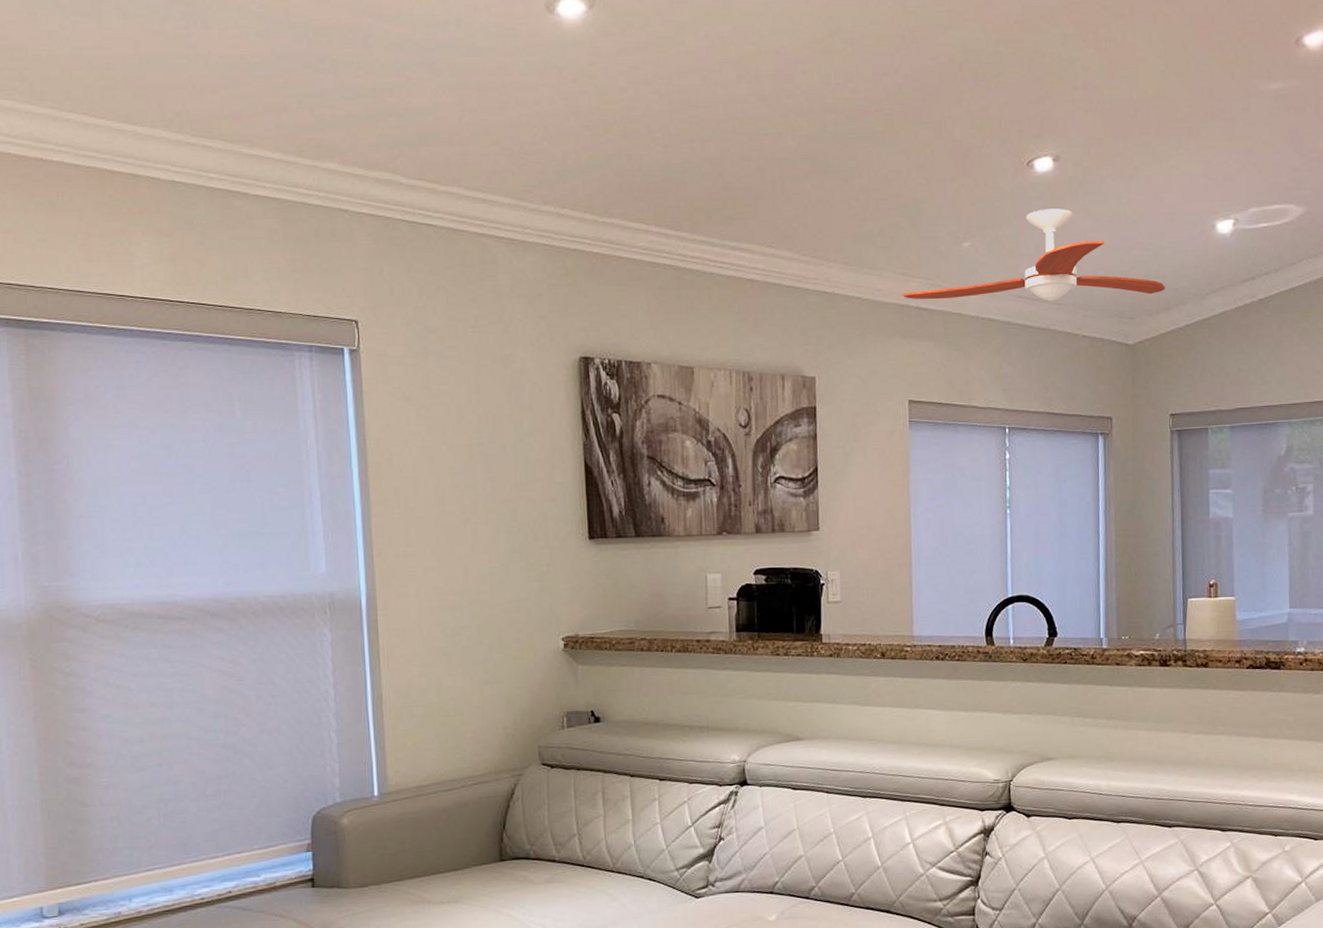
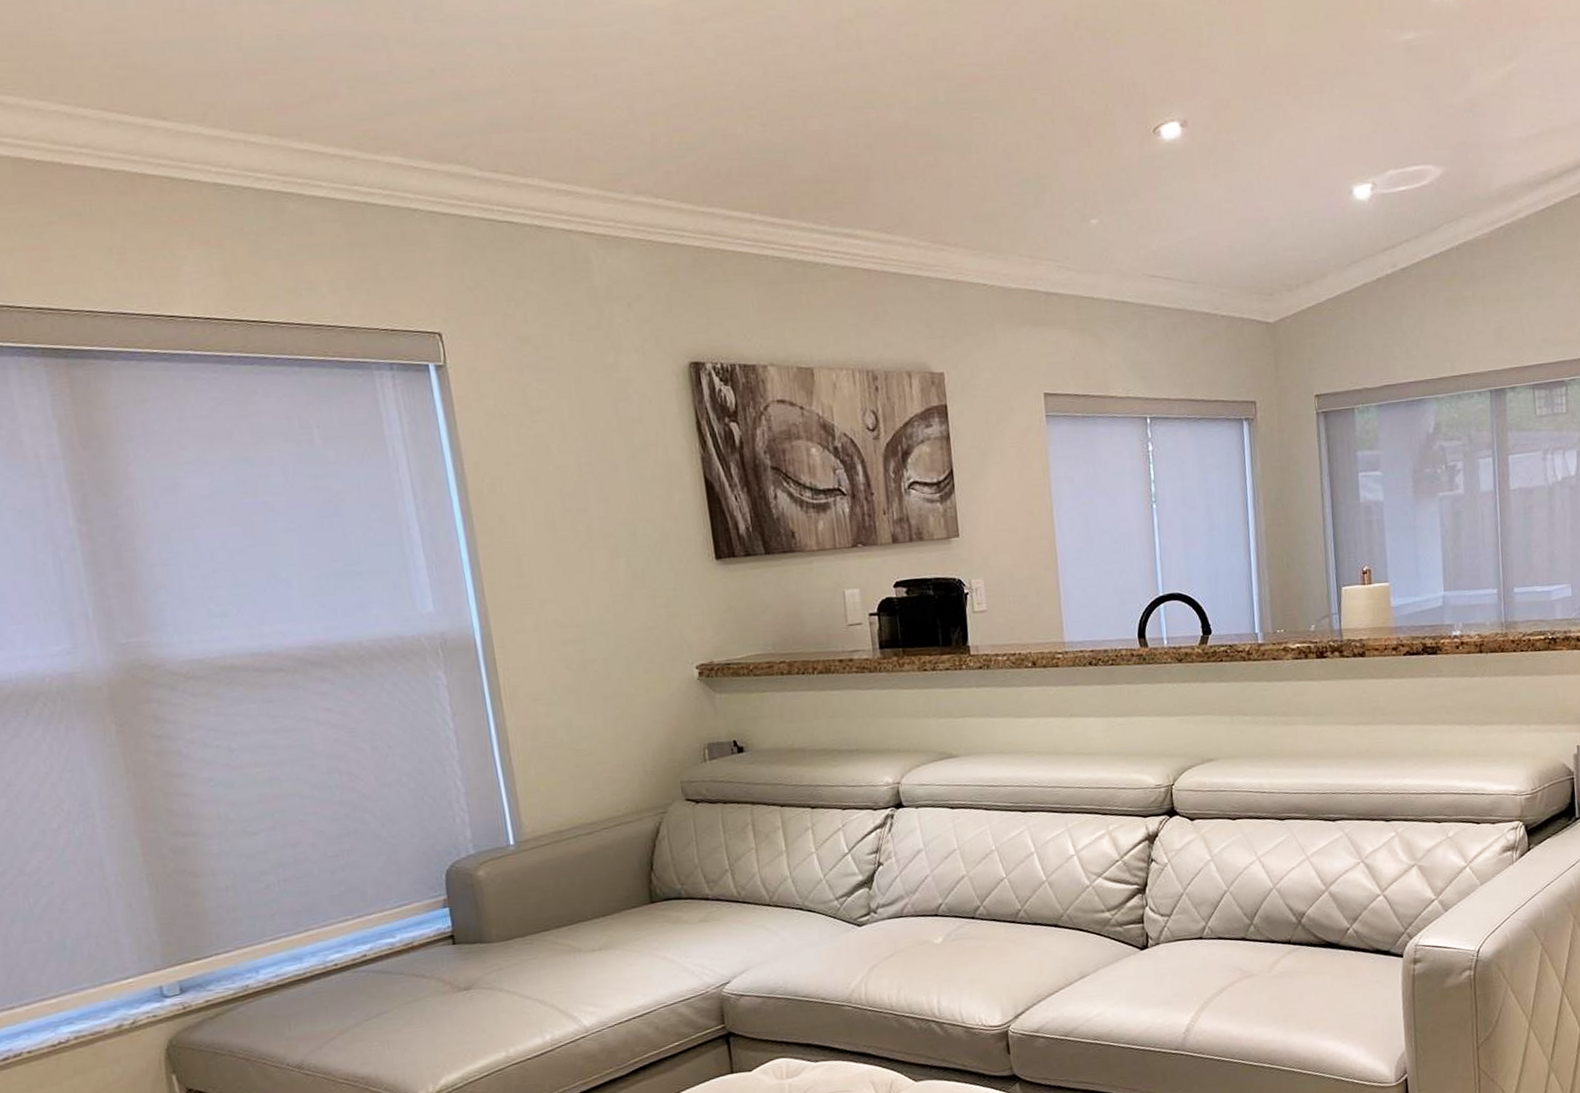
ceiling fan: present [902,208,1165,302] -> none [1030,178,1304,284]

